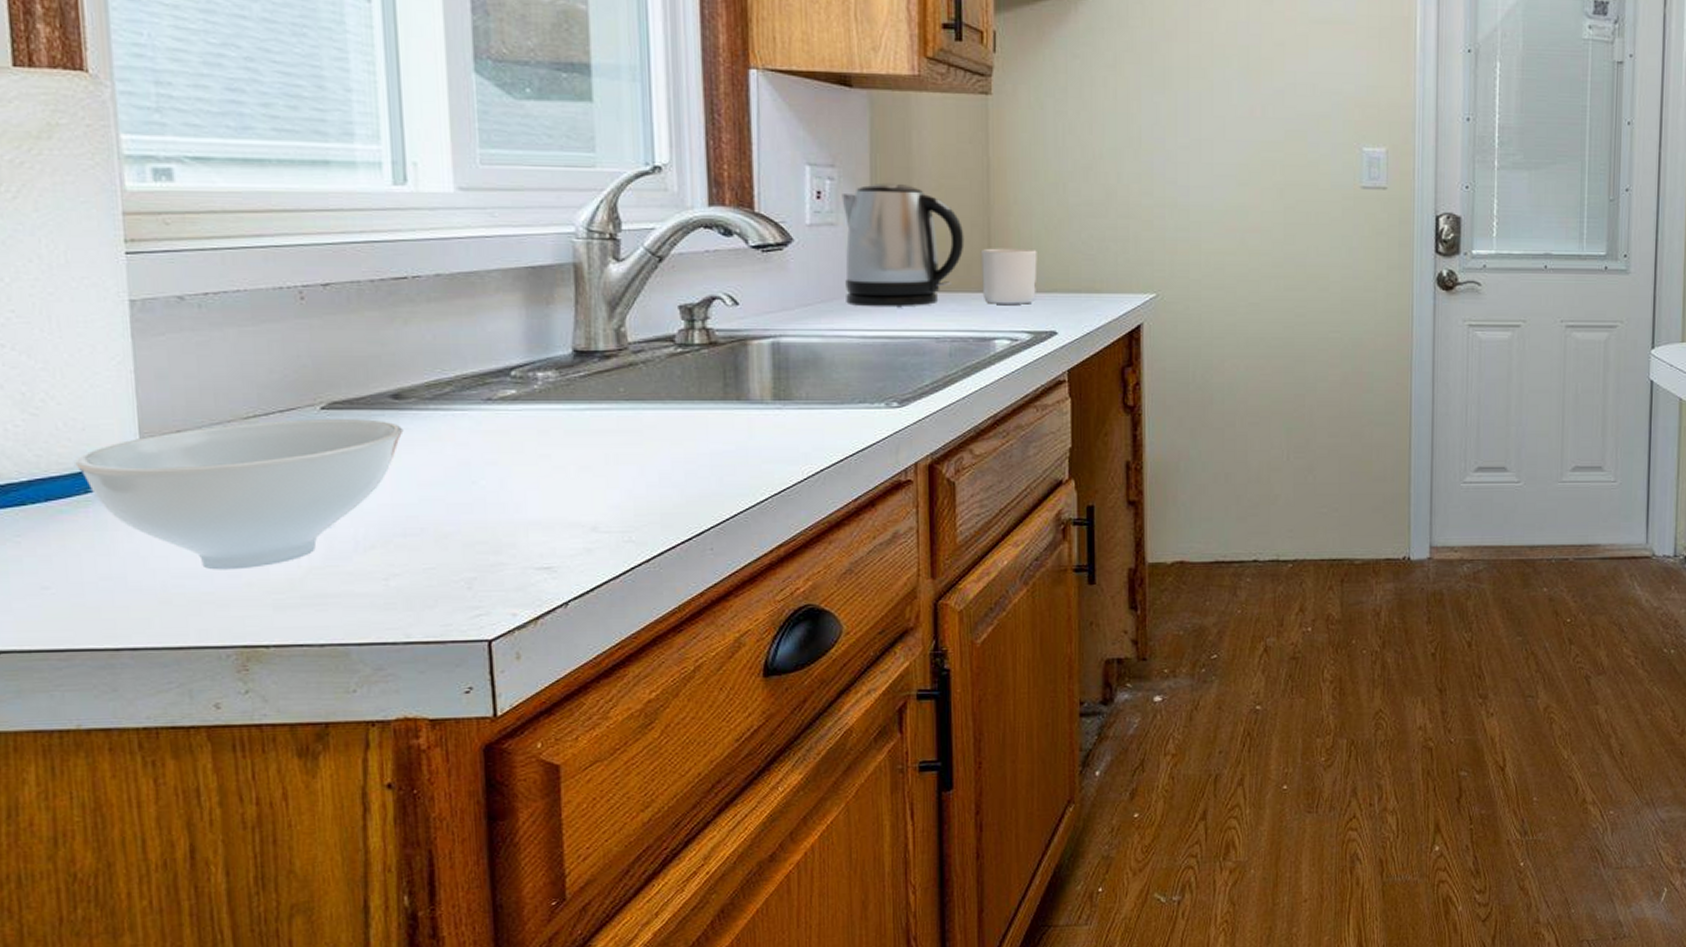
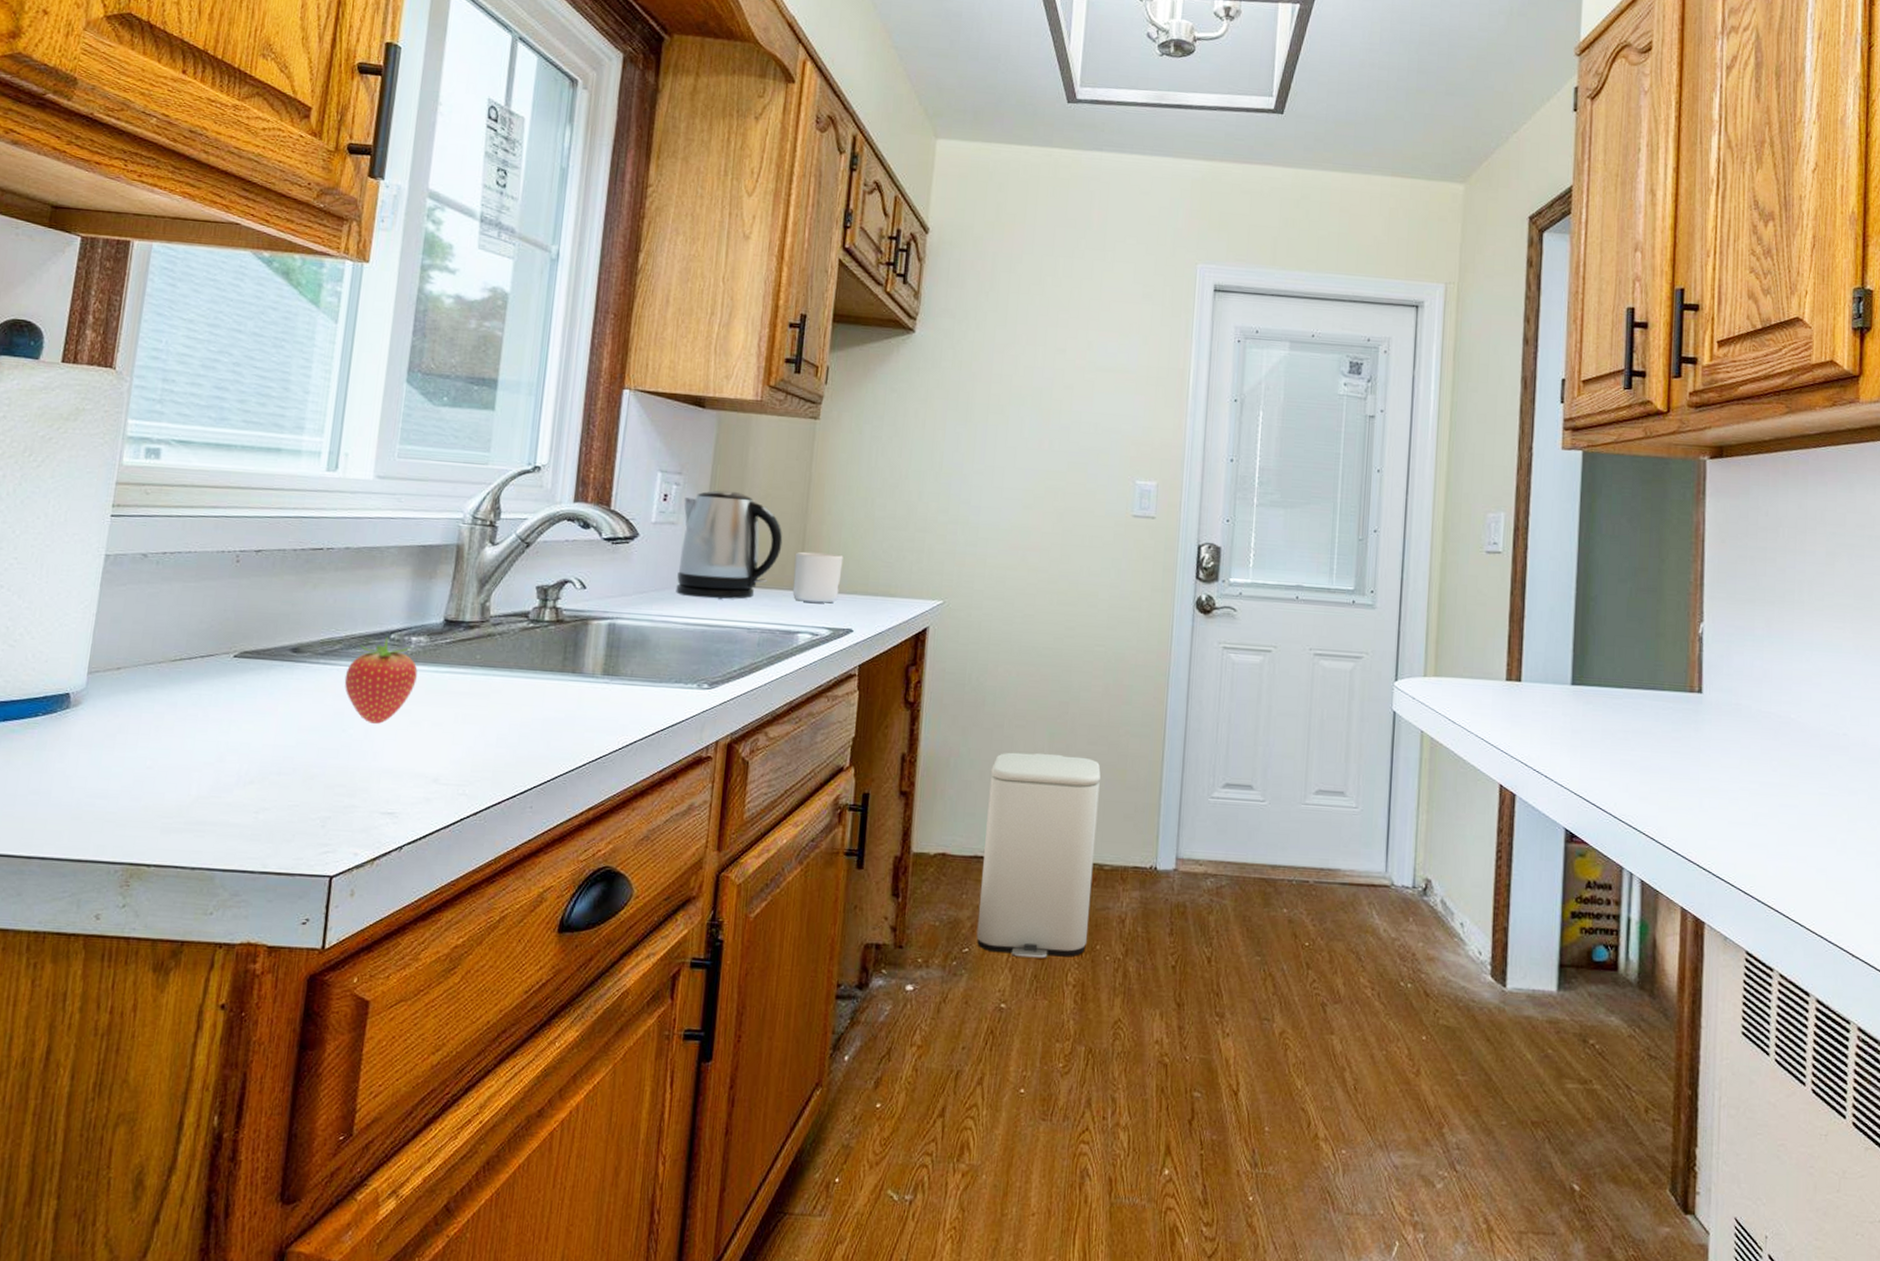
bowl: present [75,419,404,570] -> none [33,664,296,794]
fruit: none [463,374,552,474] -> present [344,637,418,725]
pedal bin: none [1224,449,1344,660] -> present [976,752,1101,960]

